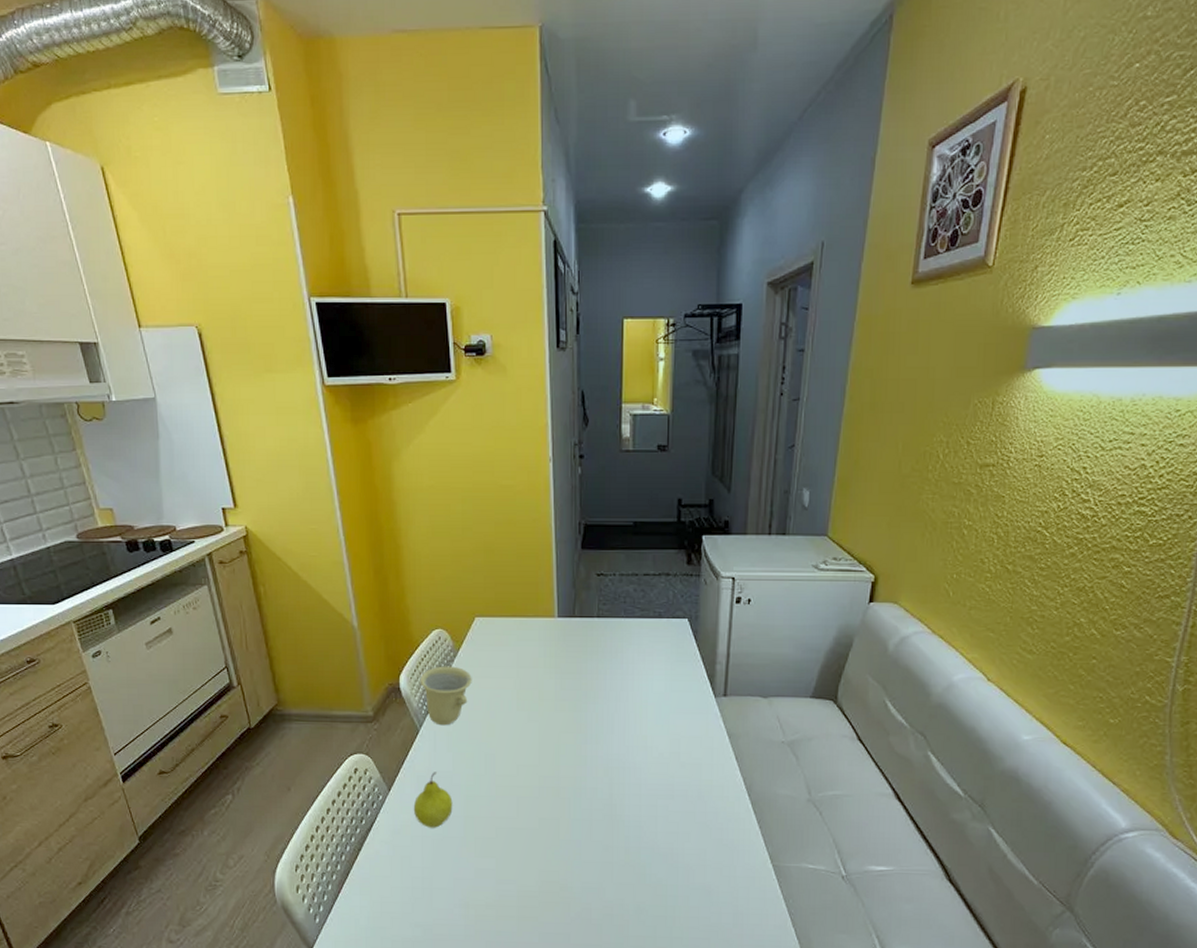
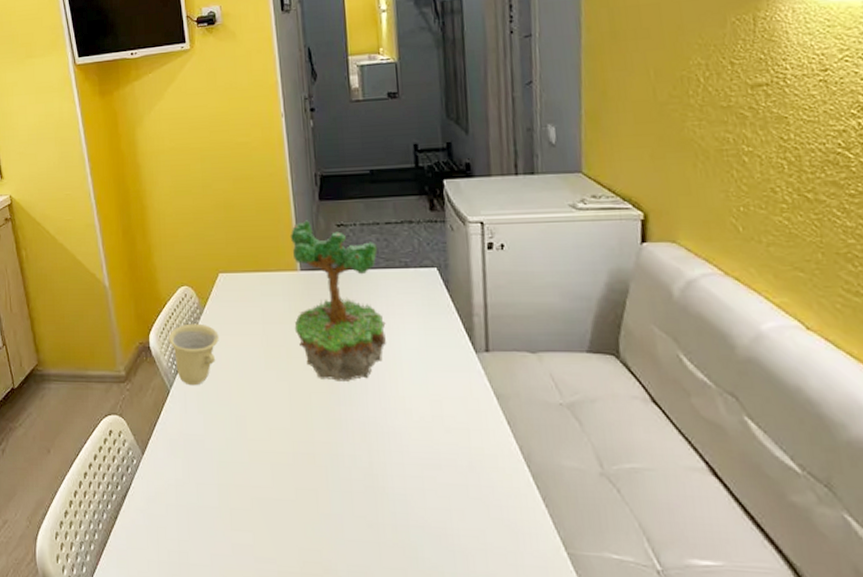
fruit: present [413,772,453,828] -> none [167,435,206,496]
plant: none [548,568,636,722] -> present [290,220,386,381]

